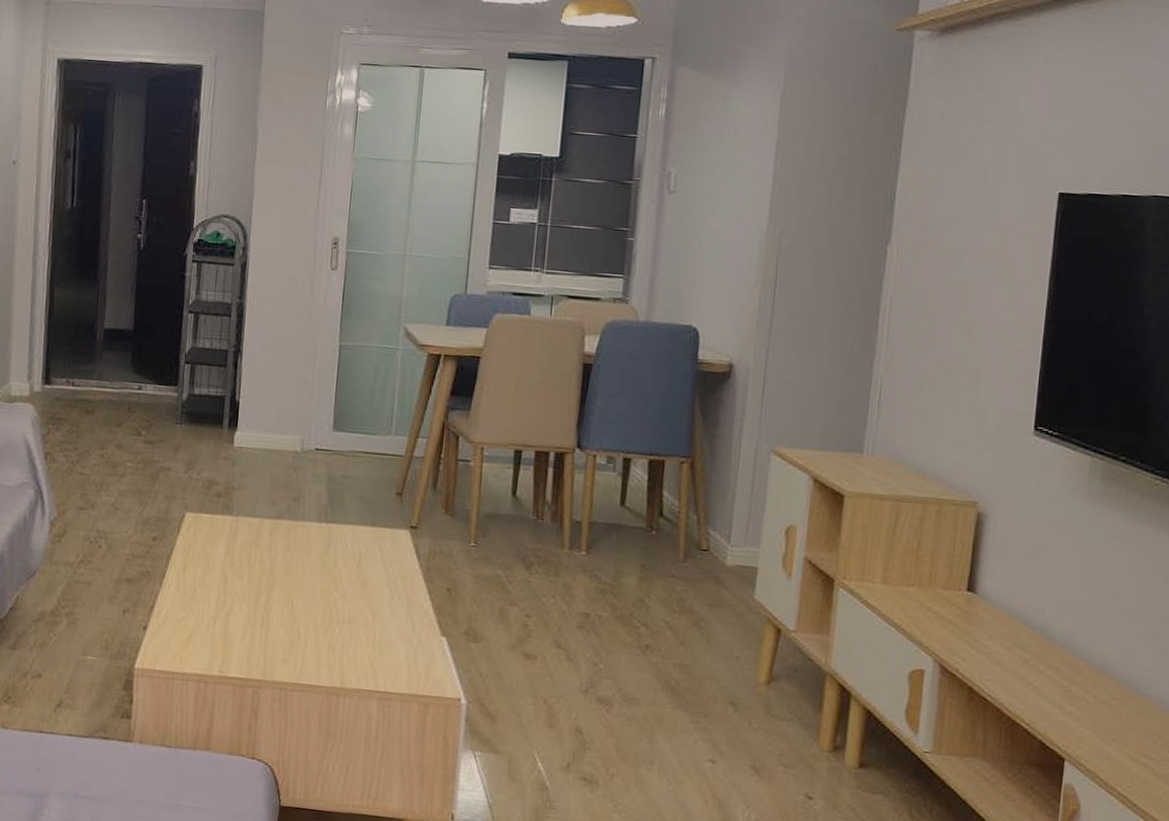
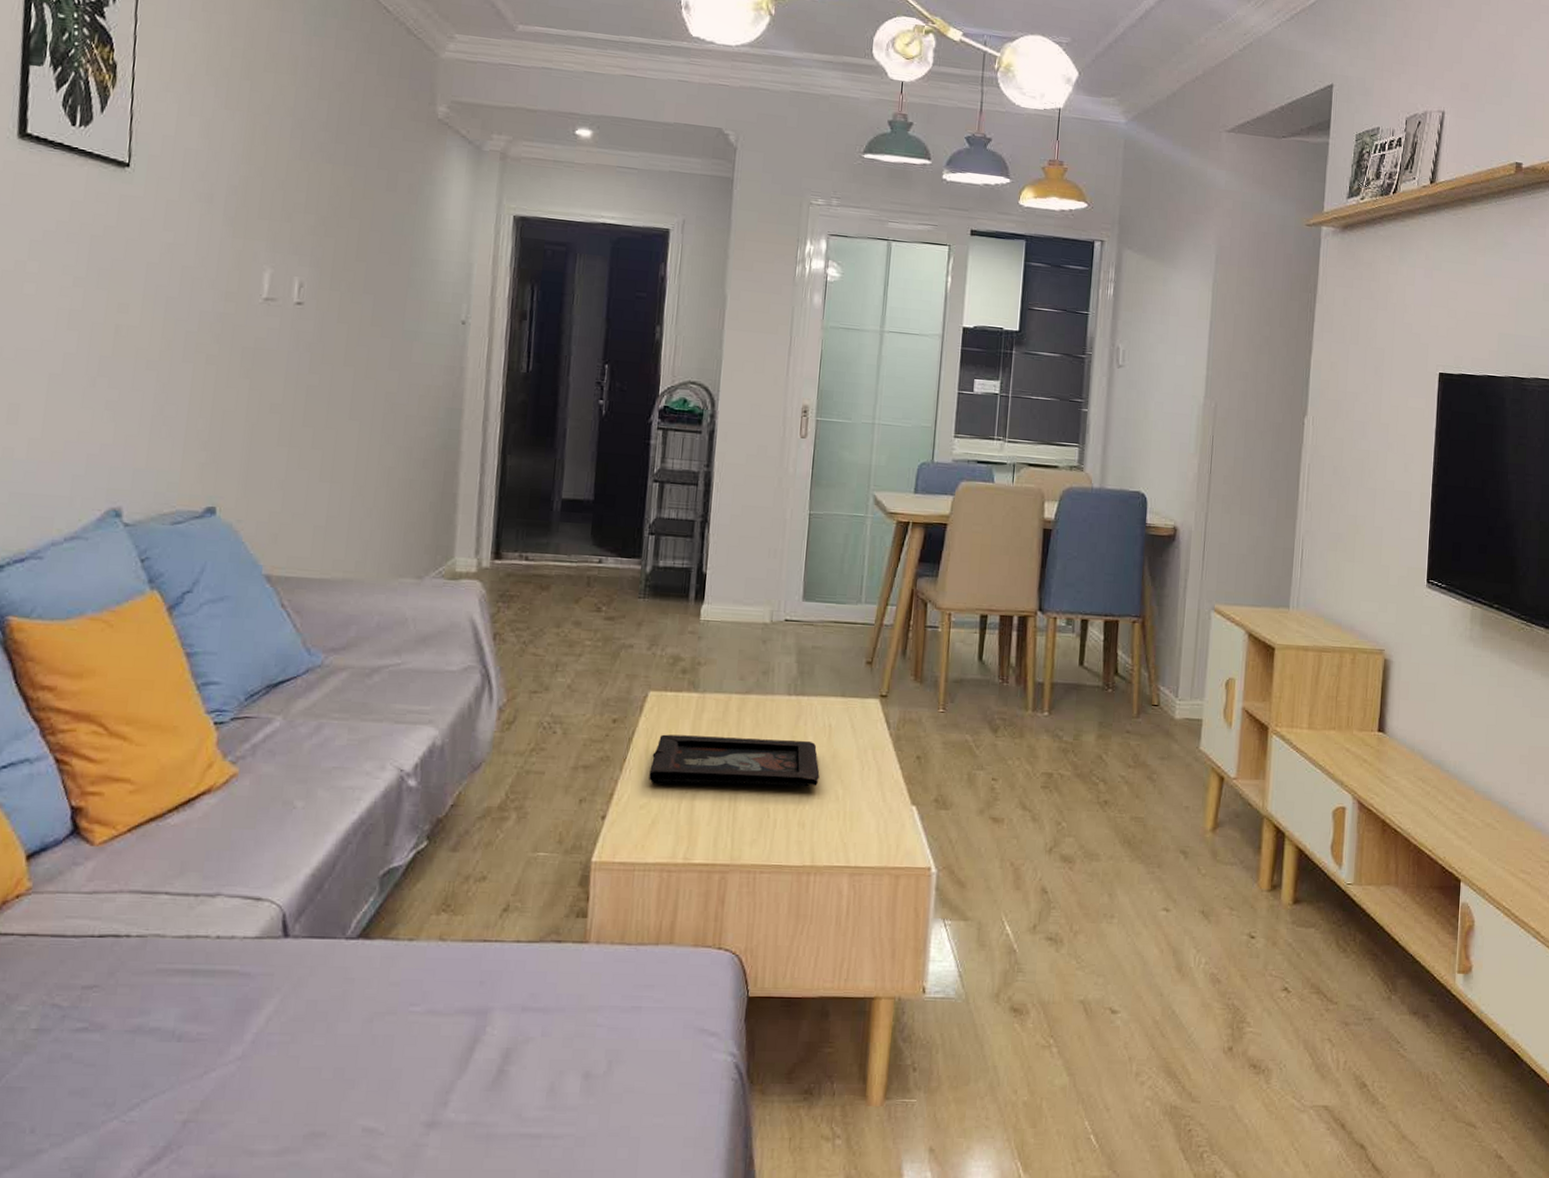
decorative tray: none [186,553,350,612] -> present [649,734,820,787]

